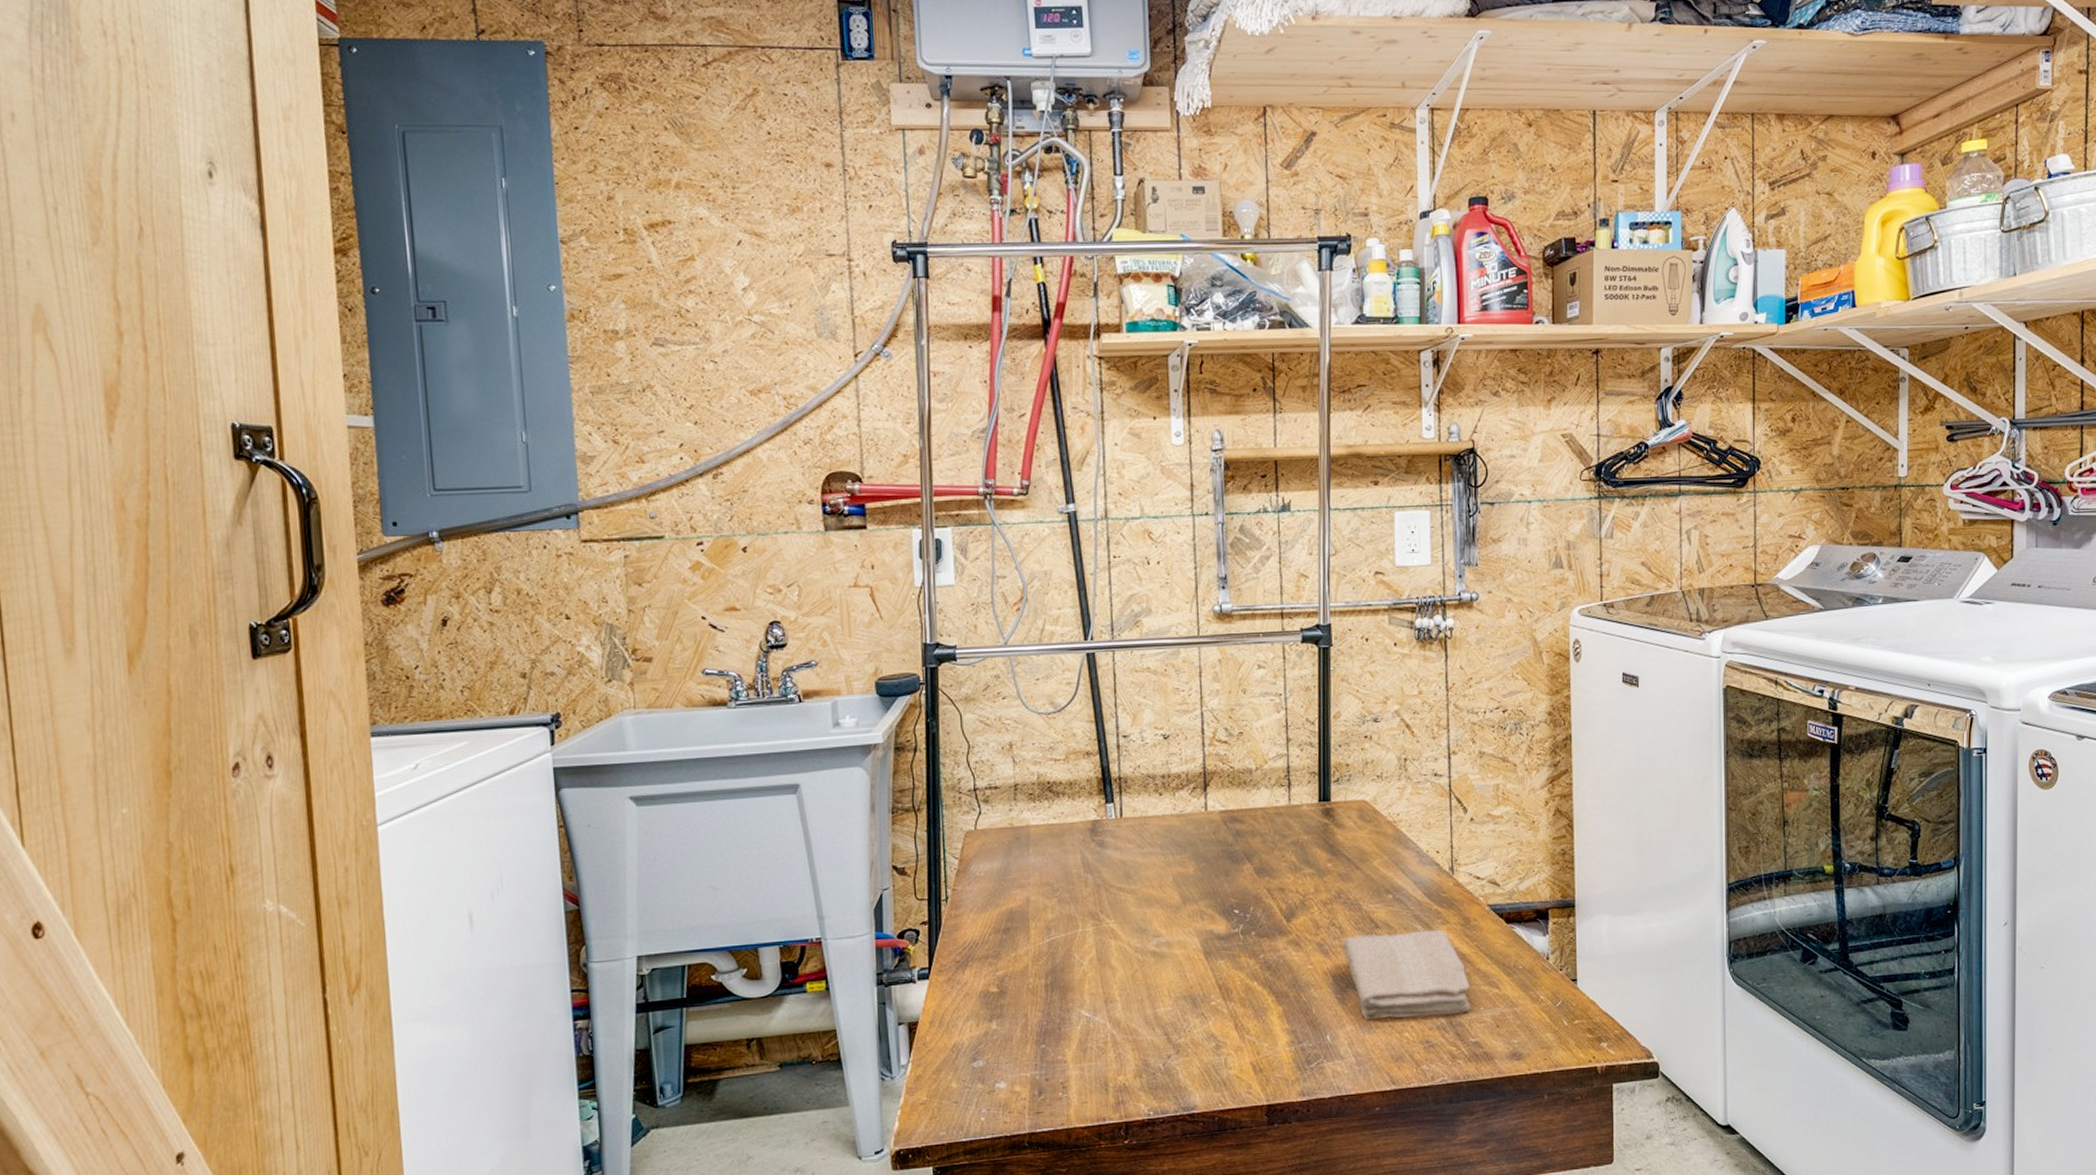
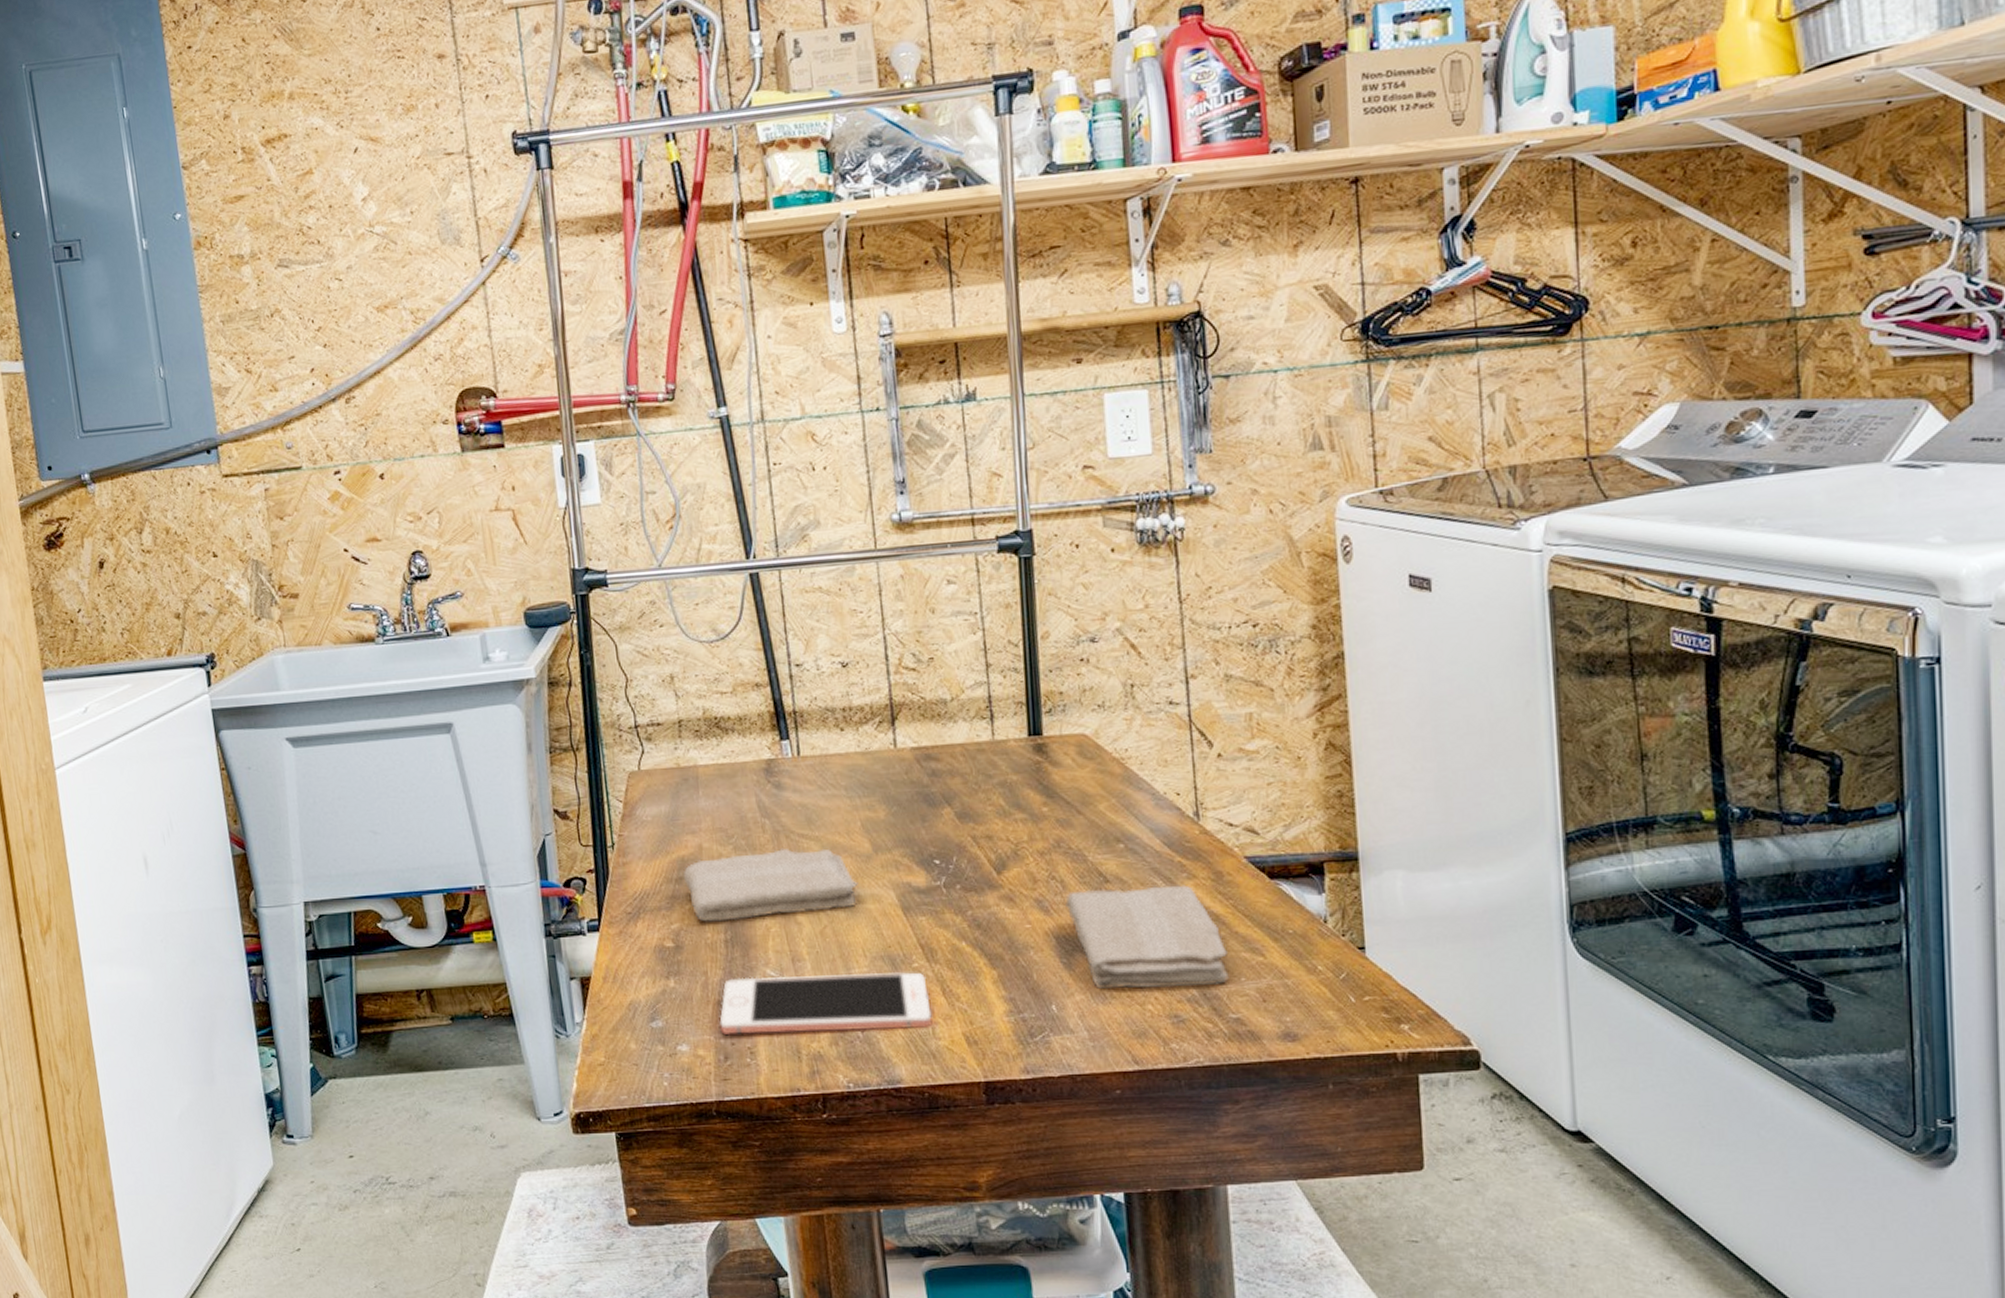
washcloth: none [1010,900,1167,969] -> present [682,848,858,922]
cell phone: none [1036,1009,1225,1071] -> present [719,972,932,1035]

